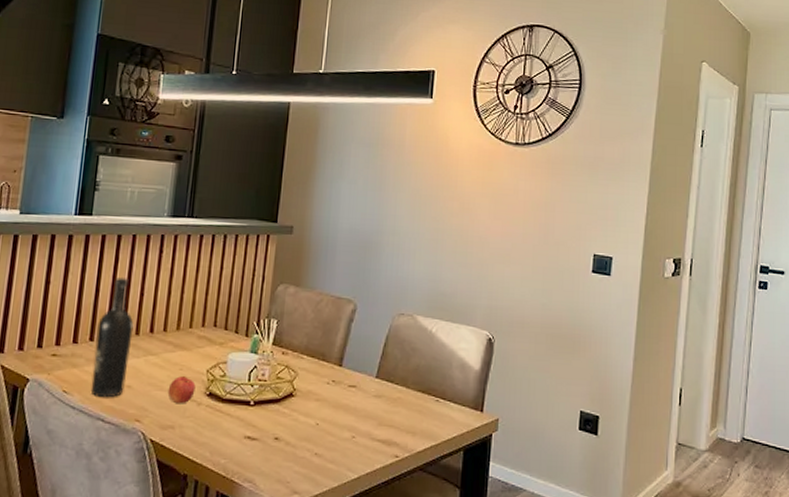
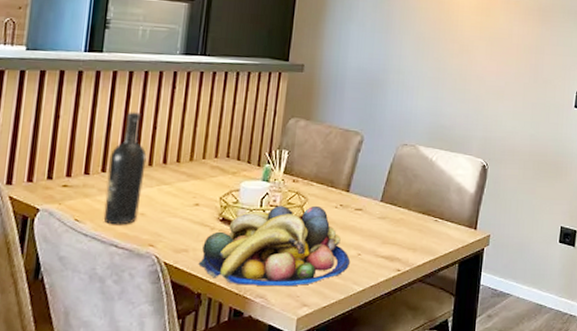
apple: present [167,376,196,404] -> none [181,204,209,229]
fruit bowl: none [185,380,343,471] -> present [198,205,350,287]

